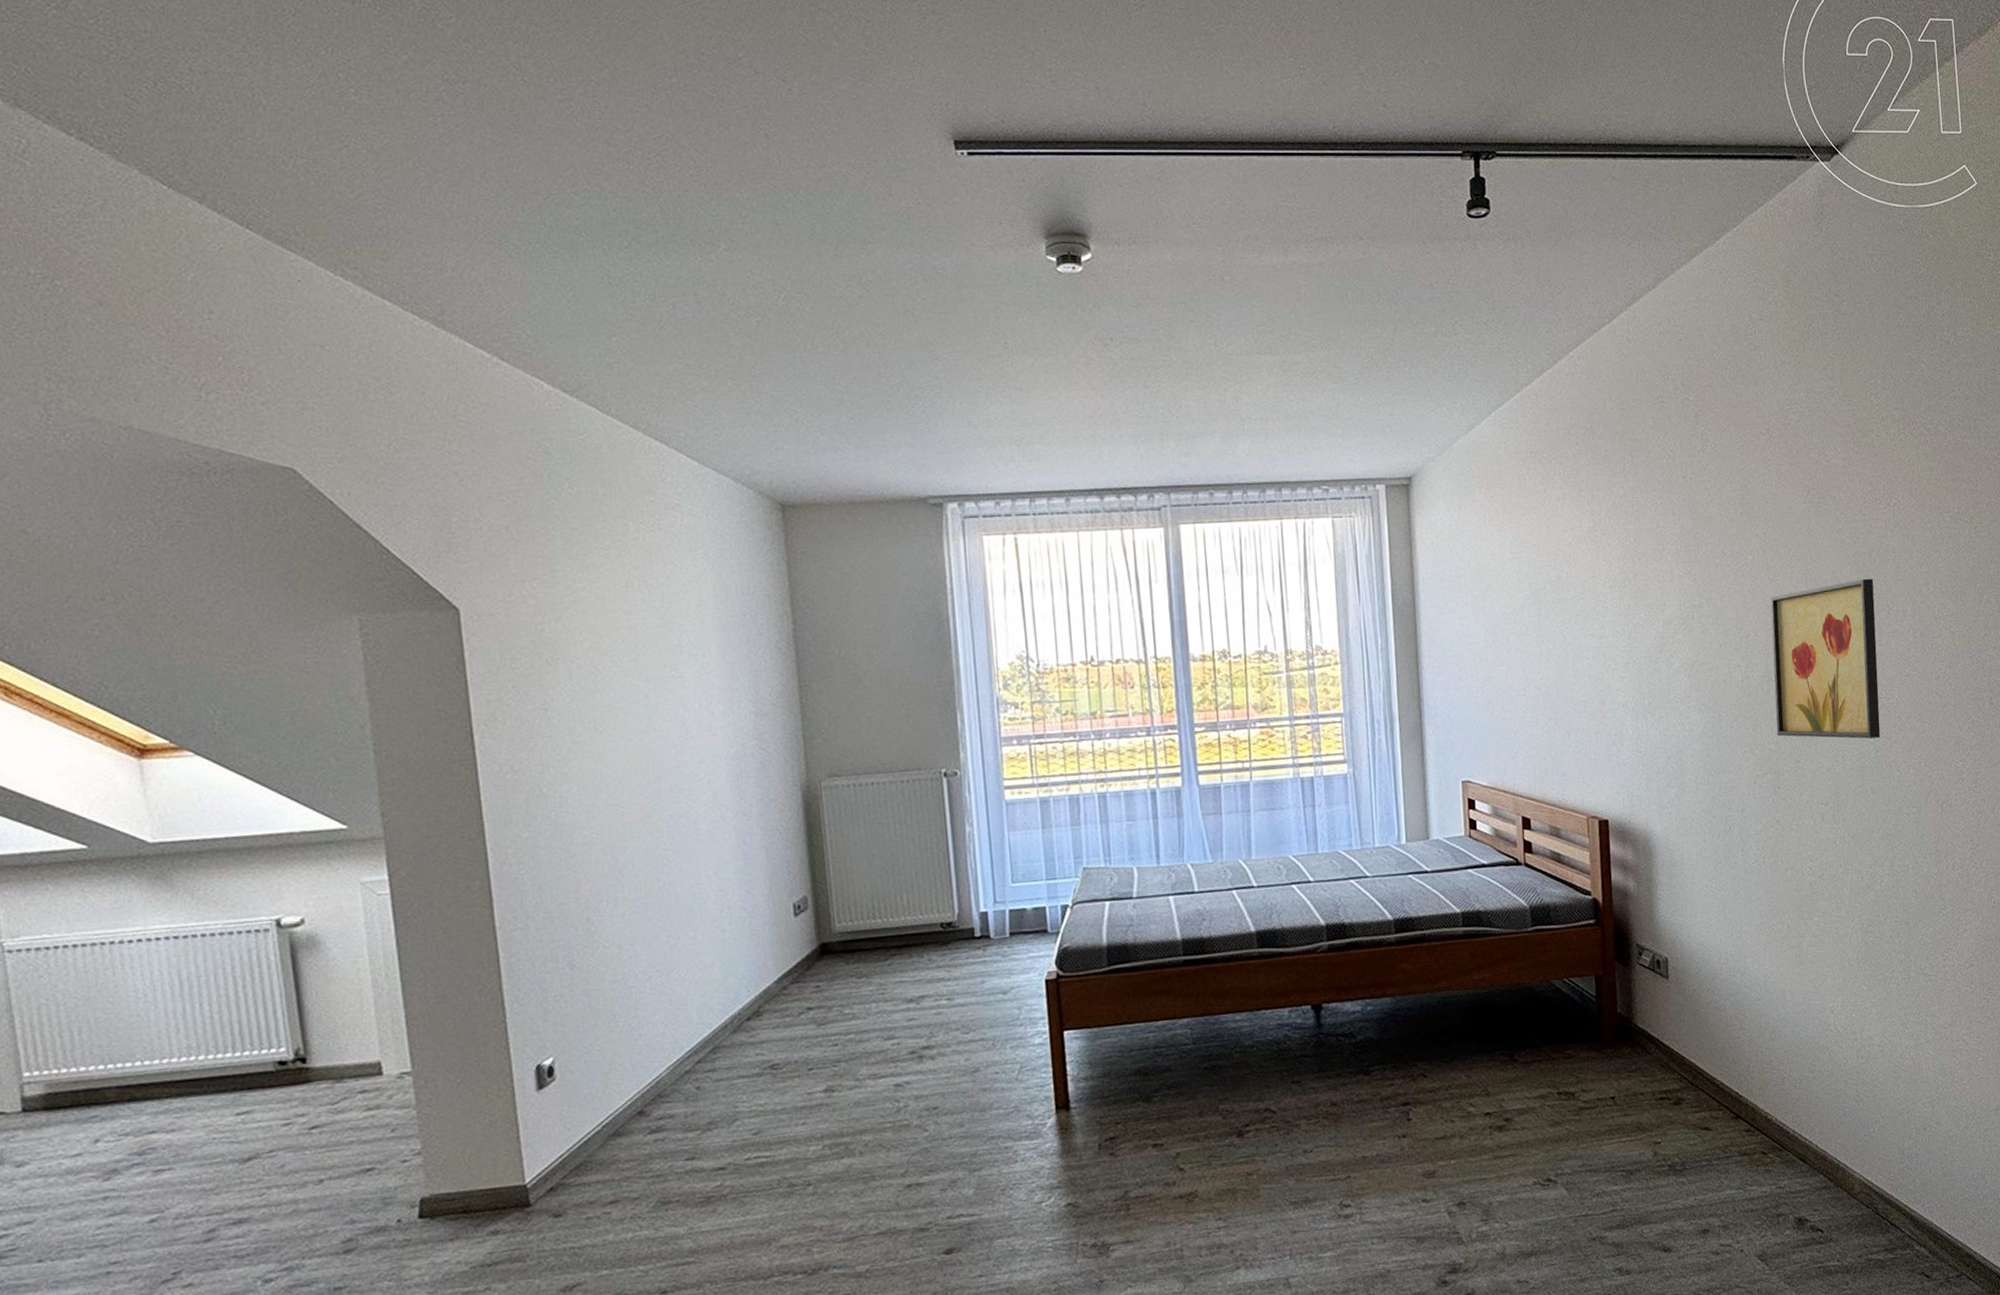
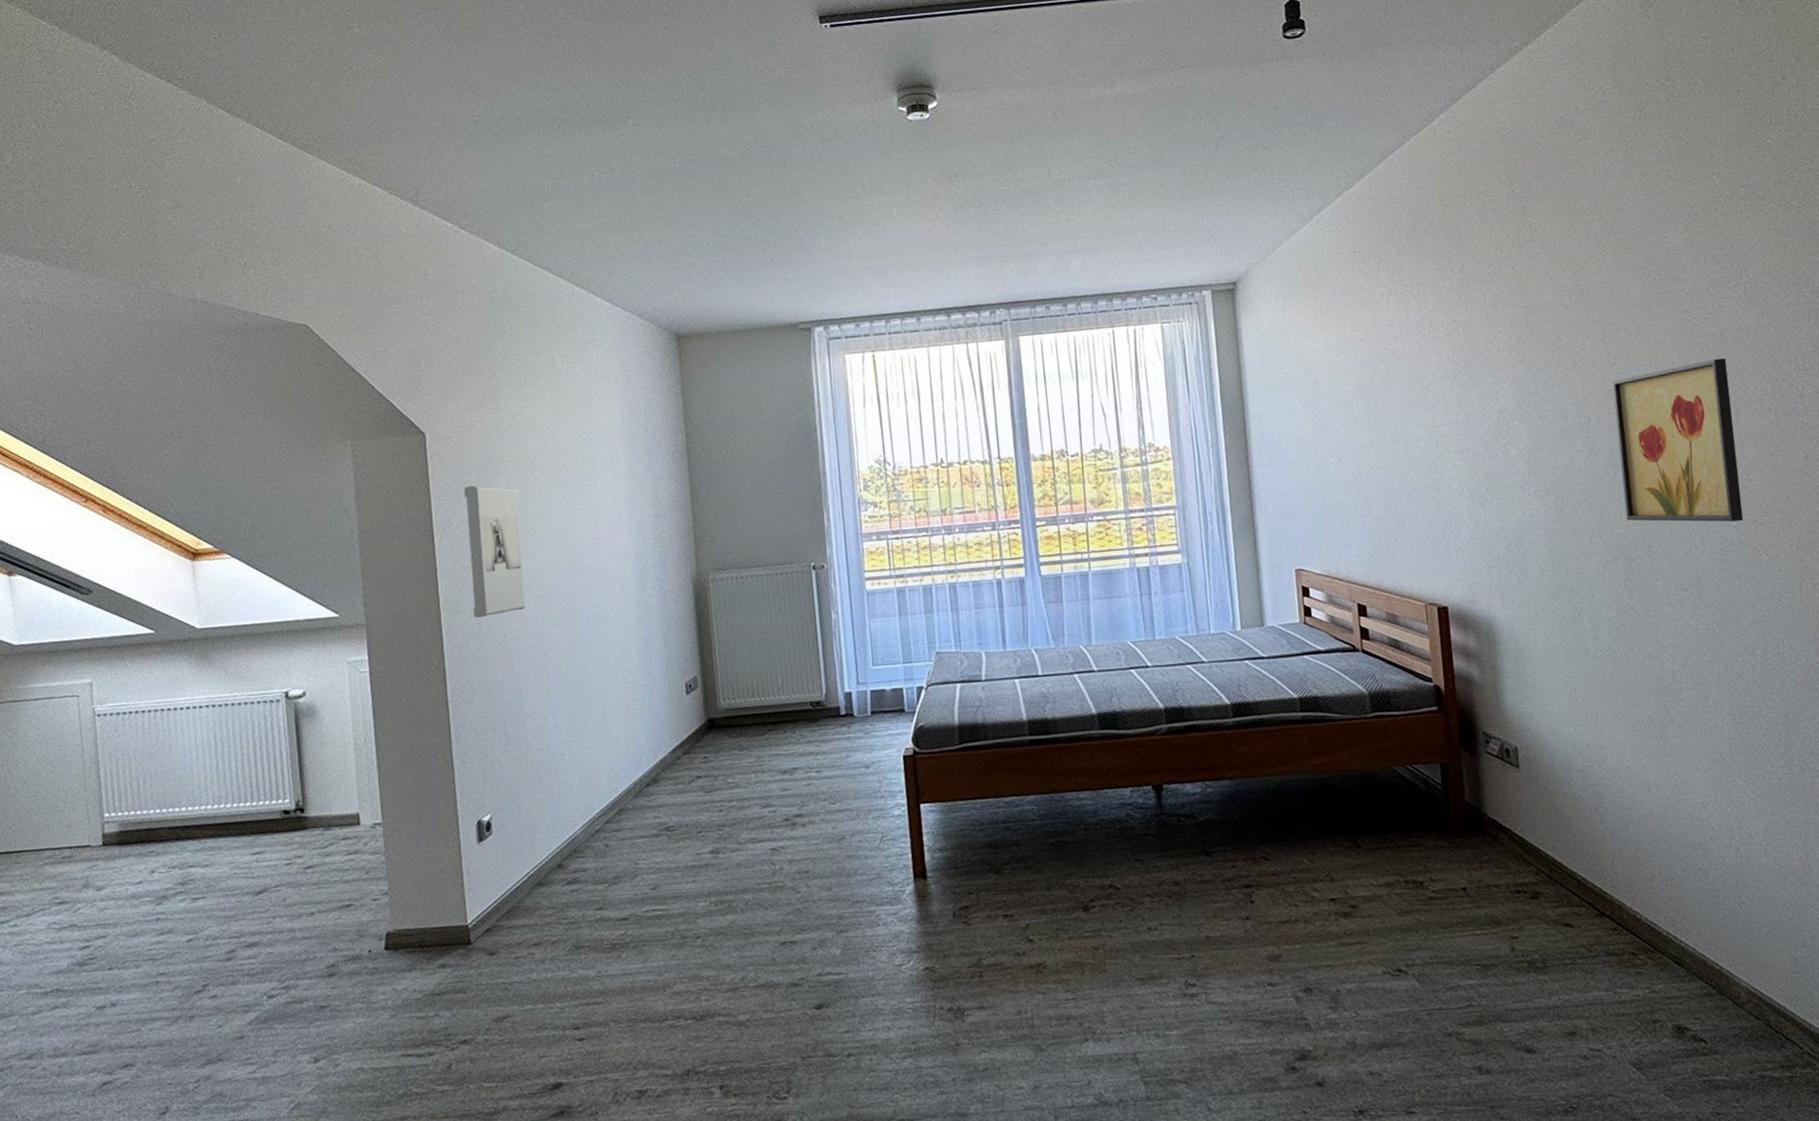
wall sculpture: none [511,674,594,831] -> present [464,486,525,618]

